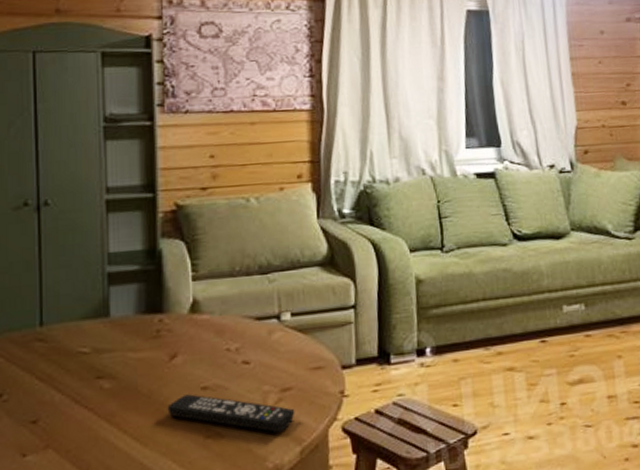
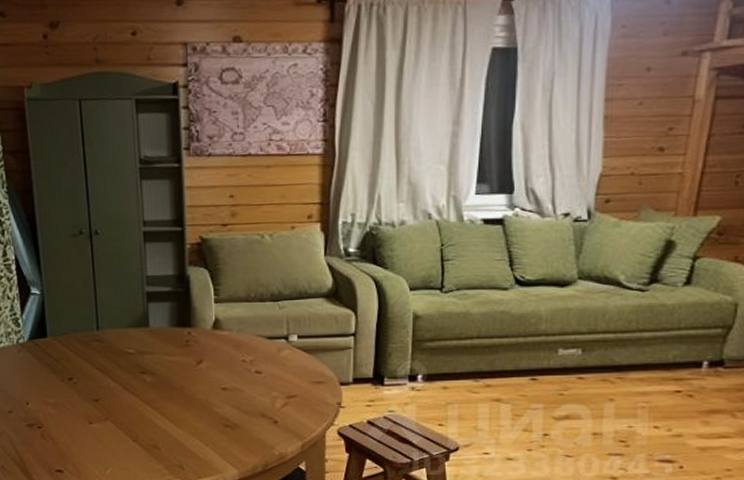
remote control: present [167,394,295,433] -> none [195,392,298,429]

